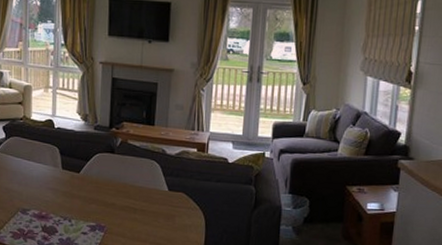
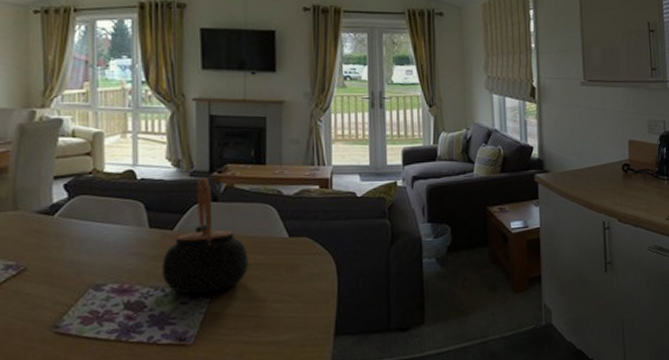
teapot: none [70,132,135,228] -> present [162,177,248,294]

